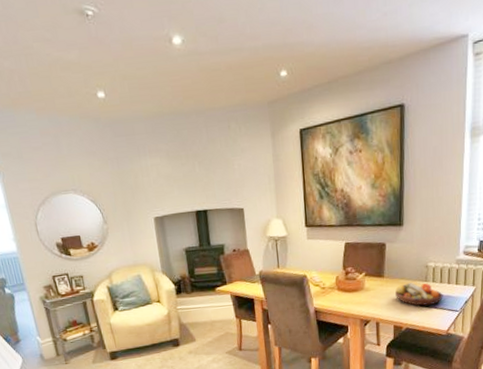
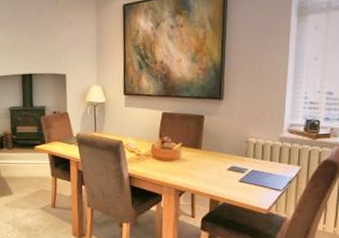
fruit bowl: present [395,282,443,306] -> none [213,156,265,181]

